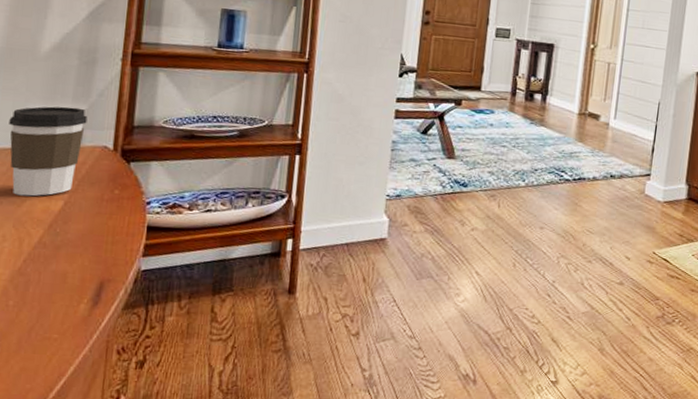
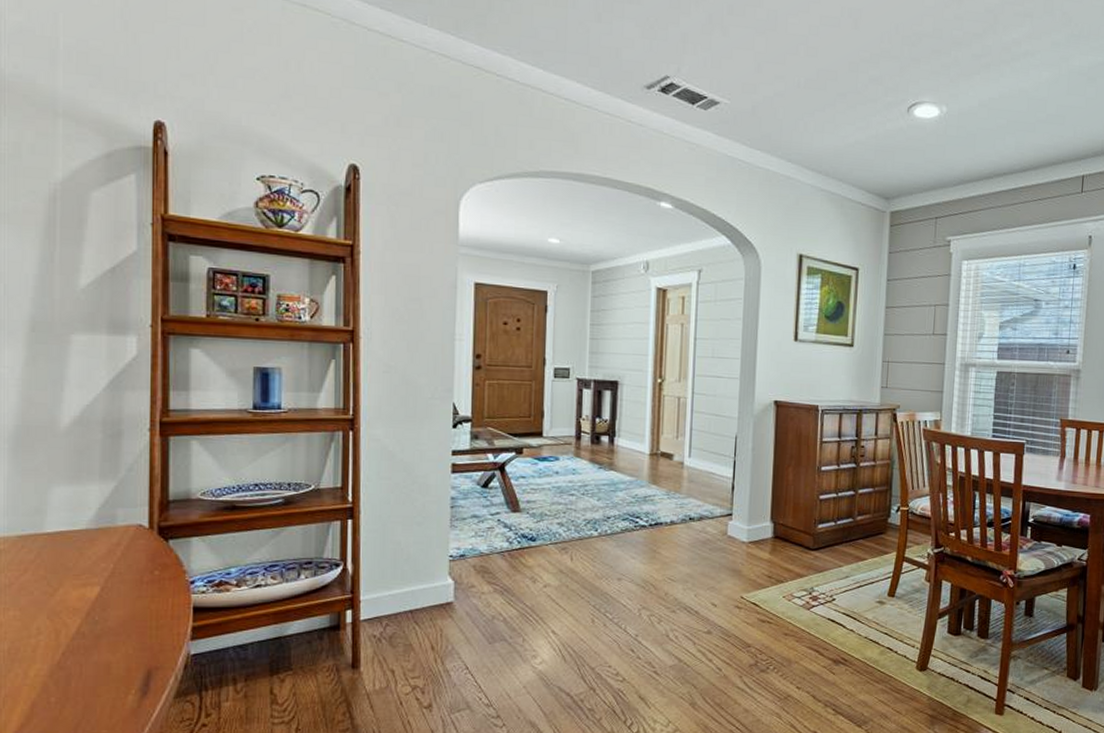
coffee cup: present [9,106,88,197] -> none [33,484,118,584]

